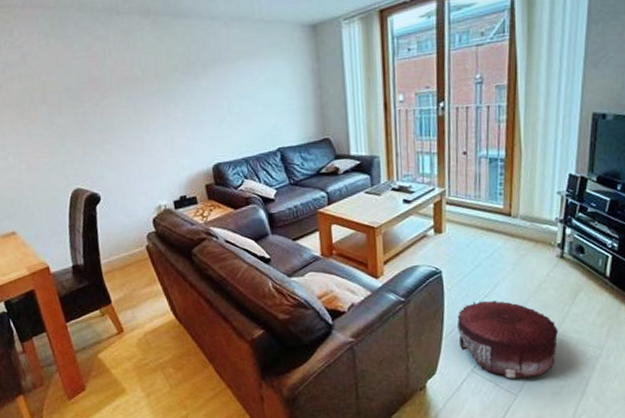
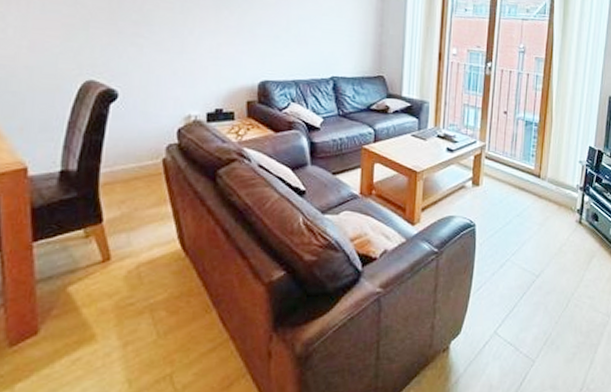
pouf: present [456,300,559,379] -> none [484,259,574,343]

